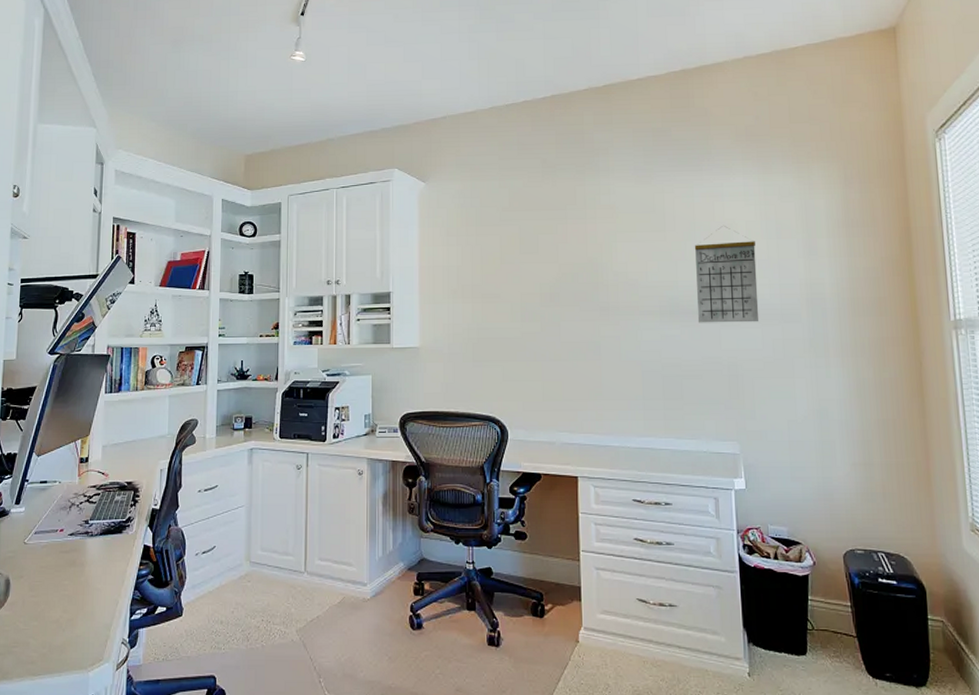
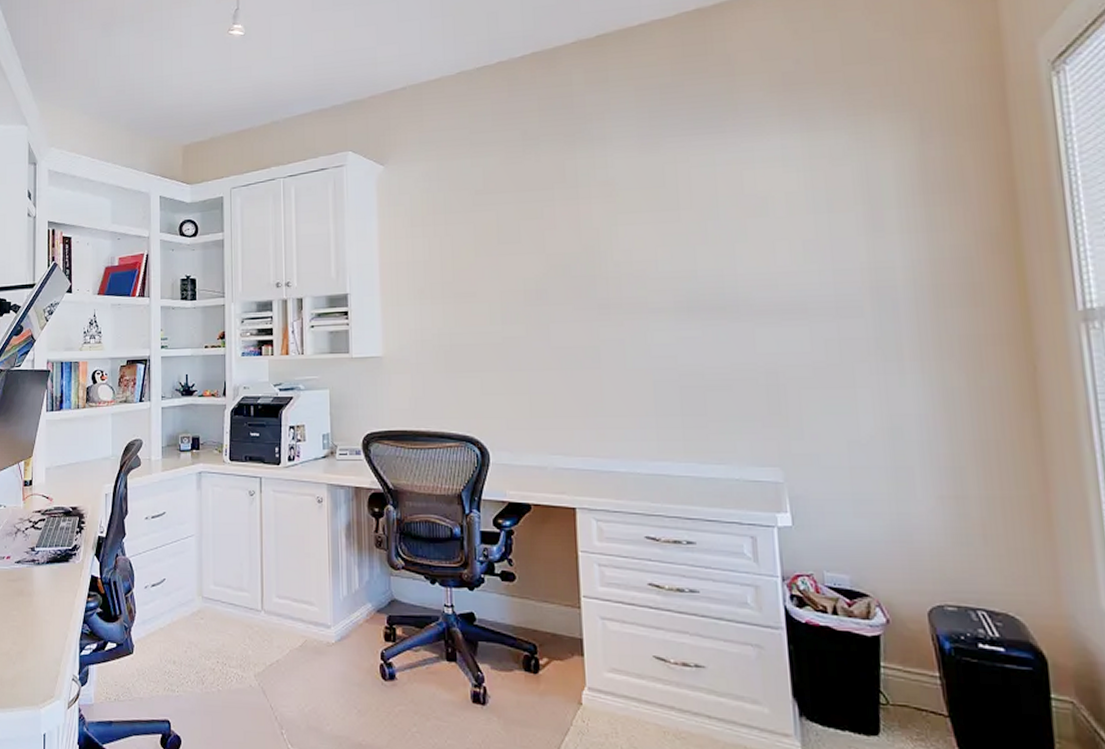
calendar: present [694,226,759,323] -> none [717,199,806,322]

